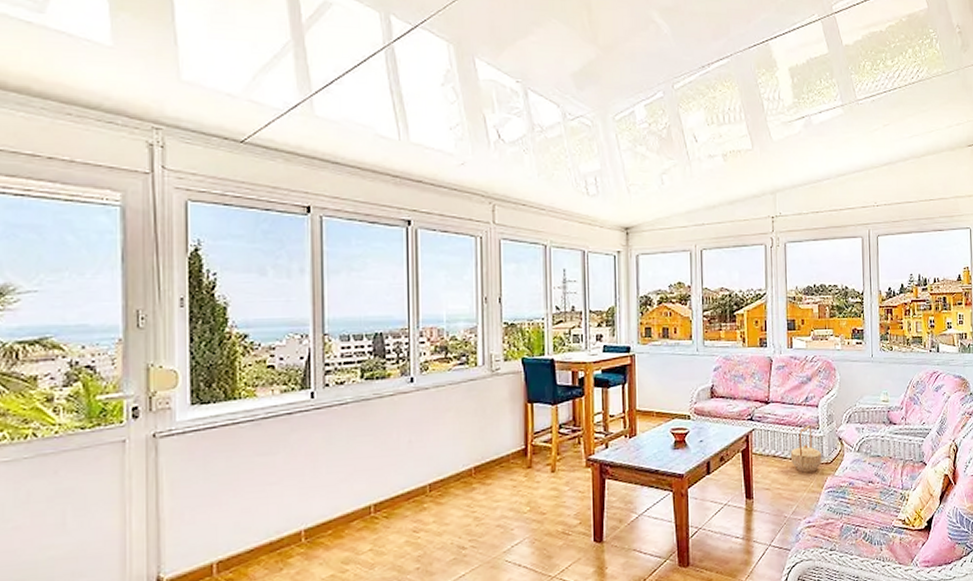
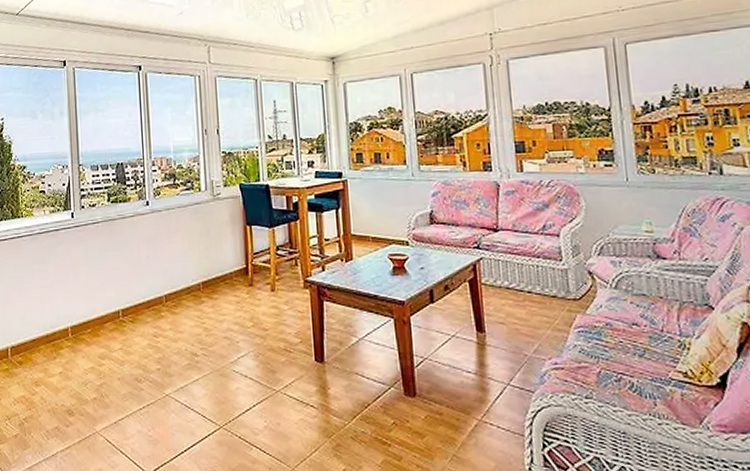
basket: present [790,424,822,473] -> none [527,255,568,308]

